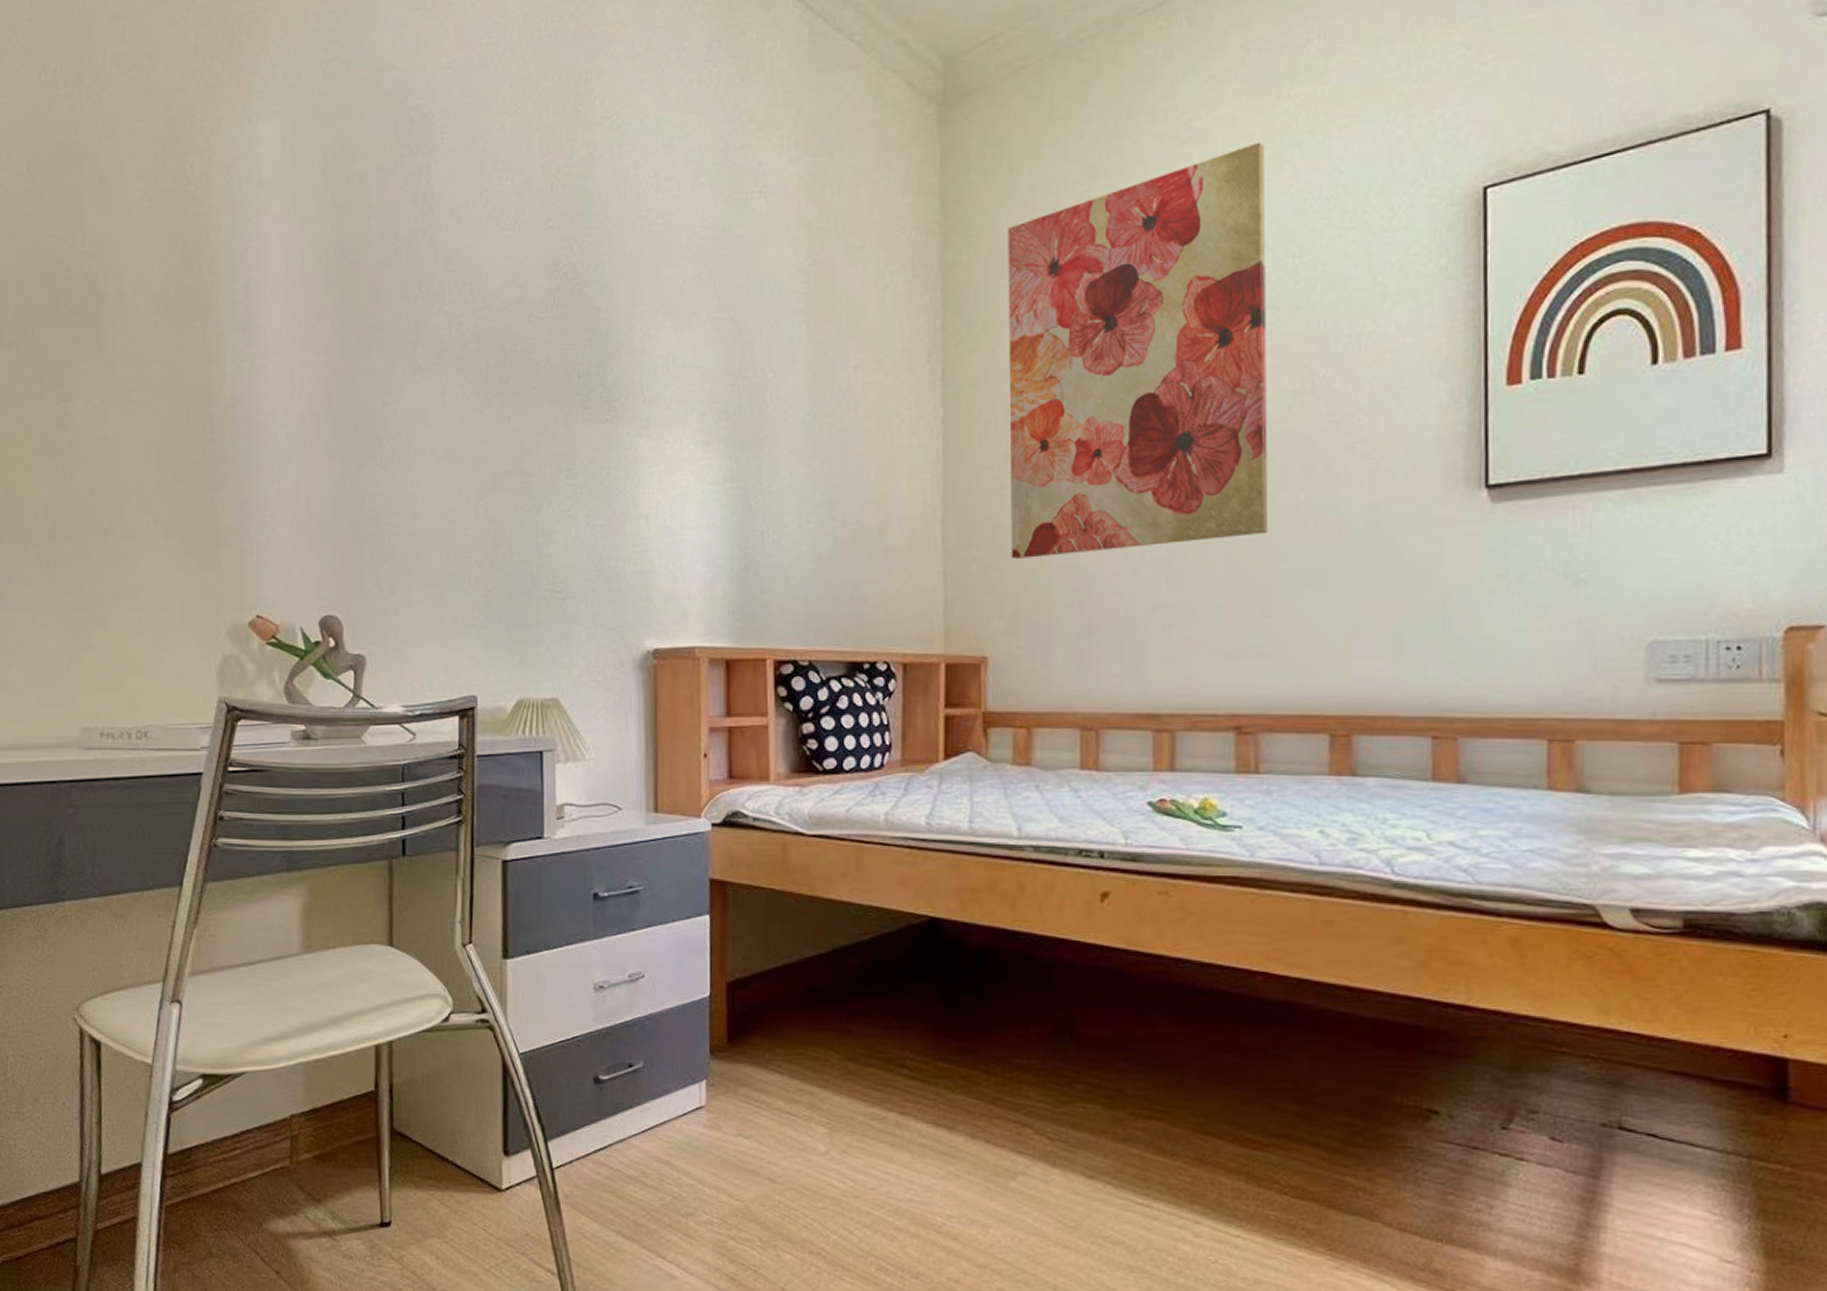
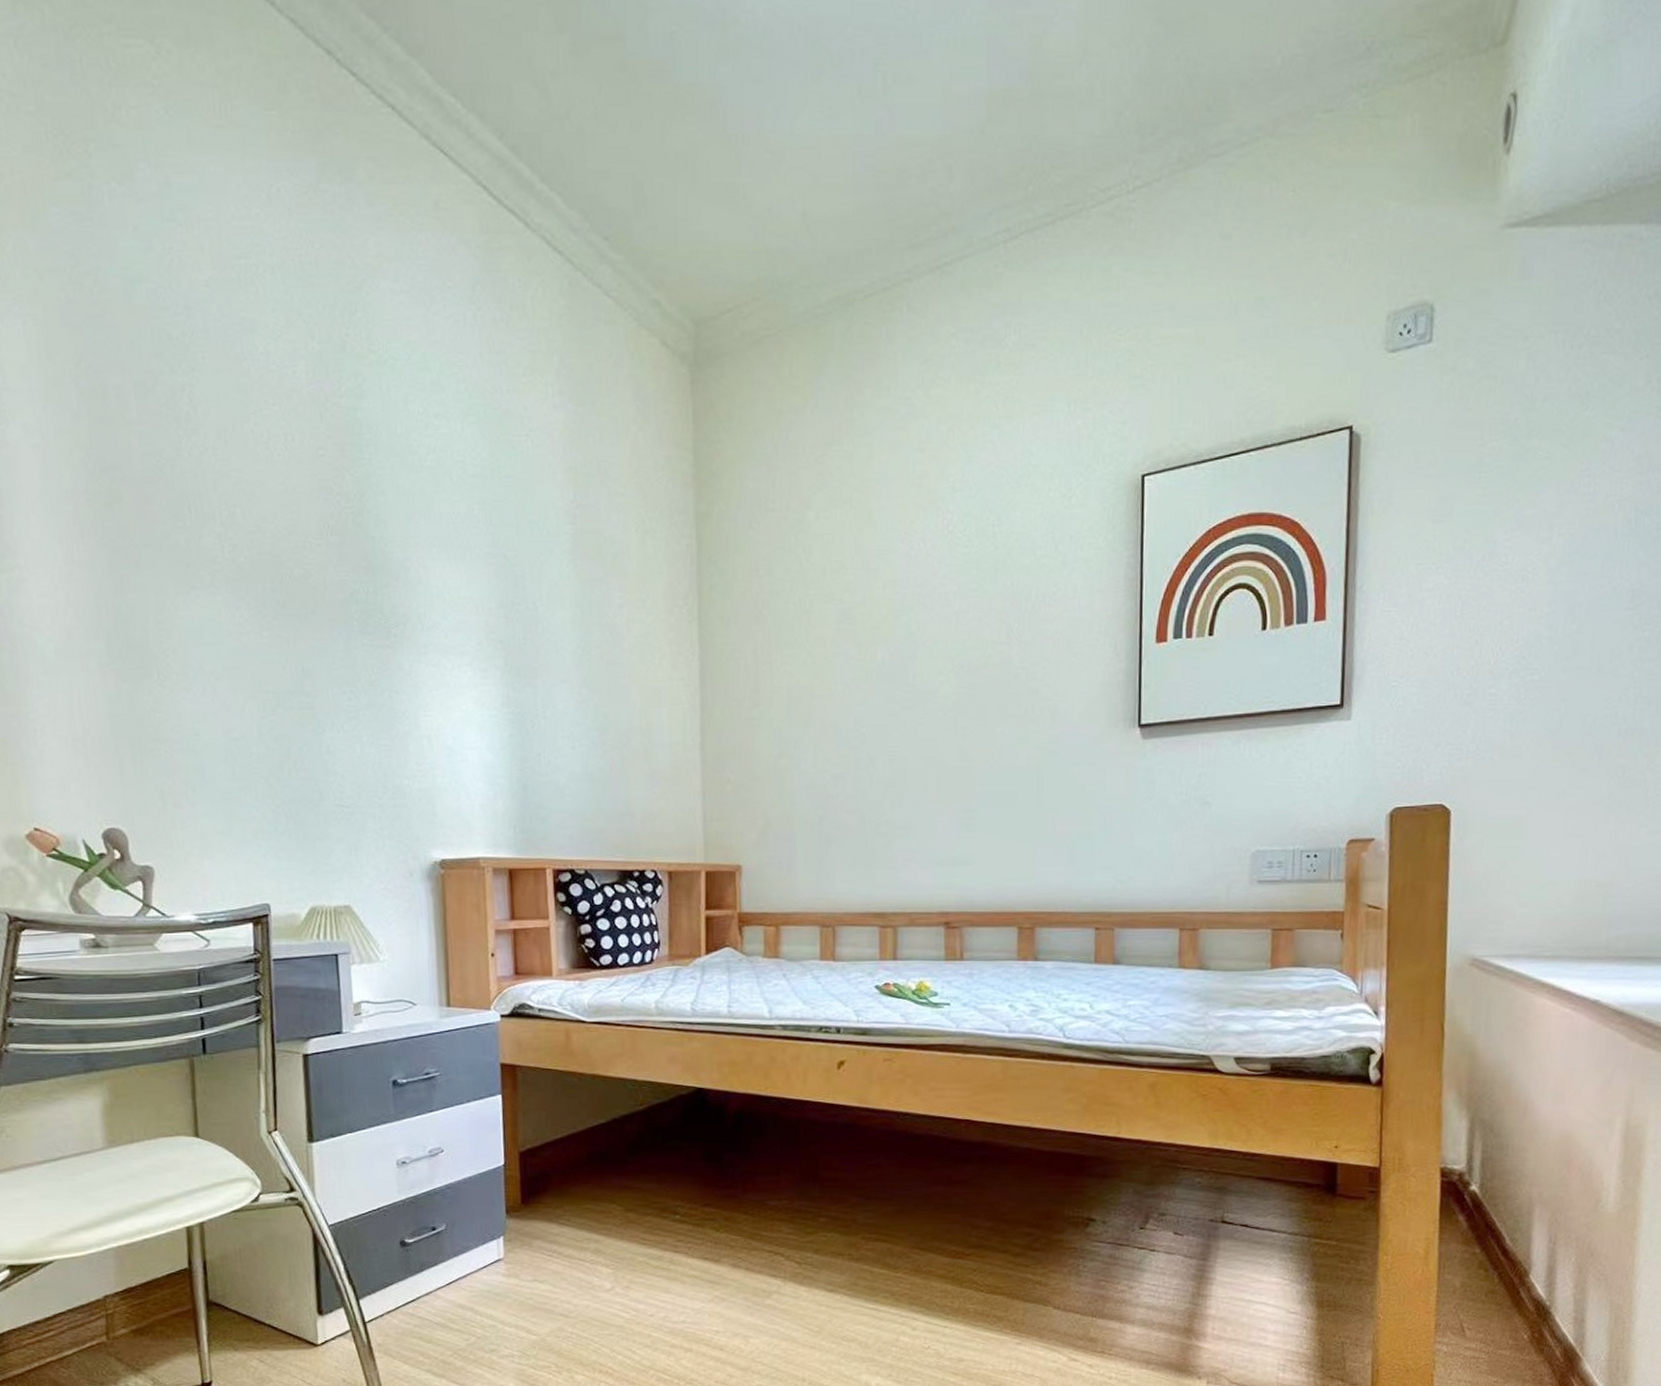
wall art: present [1008,141,1269,560] -> none [754,422,972,782]

